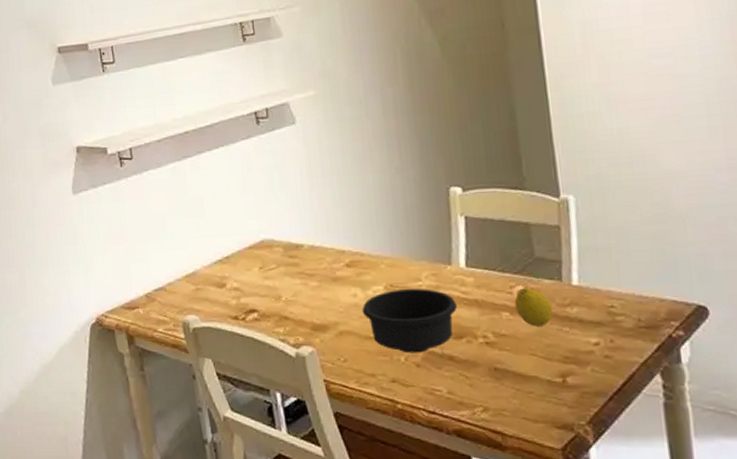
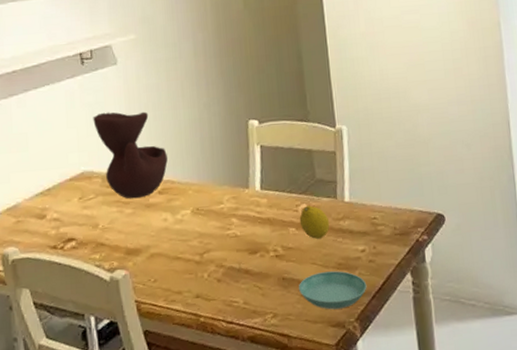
vase: none [271,176,356,271] -> present [93,111,168,199]
bowl: present [362,289,457,353] -> none [171,210,253,270]
saucer: none [513,365,602,409] -> present [298,271,367,310]

